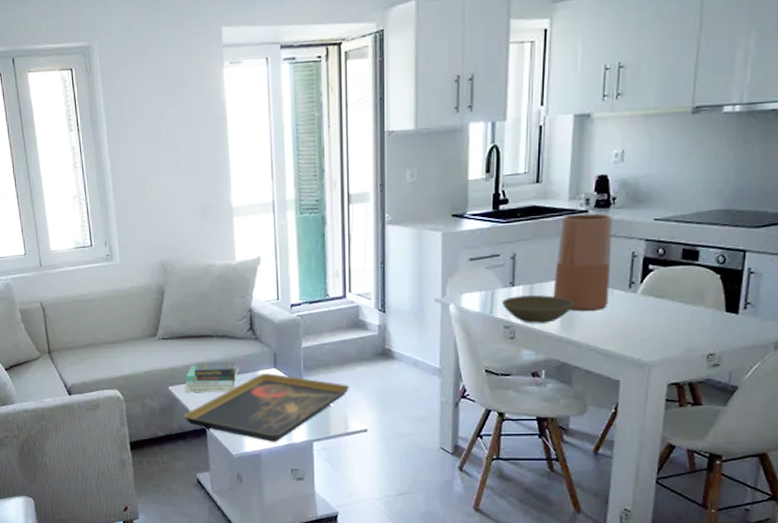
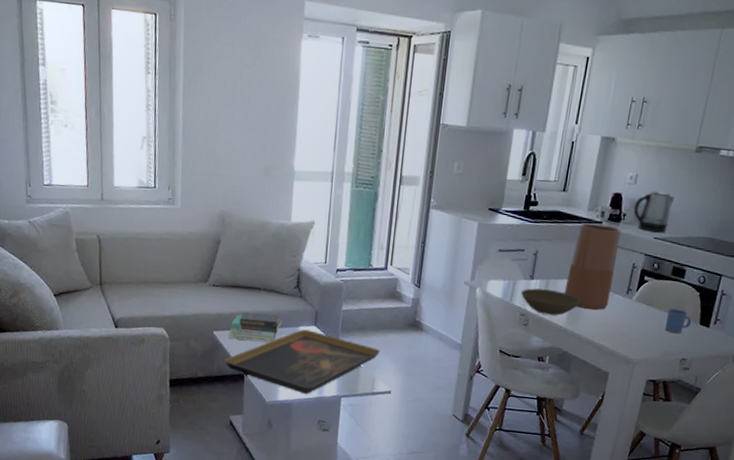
kettle: none [624,165,674,213] -> present [633,191,676,233]
mug: none [681,297,715,326] -> present [664,308,692,334]

